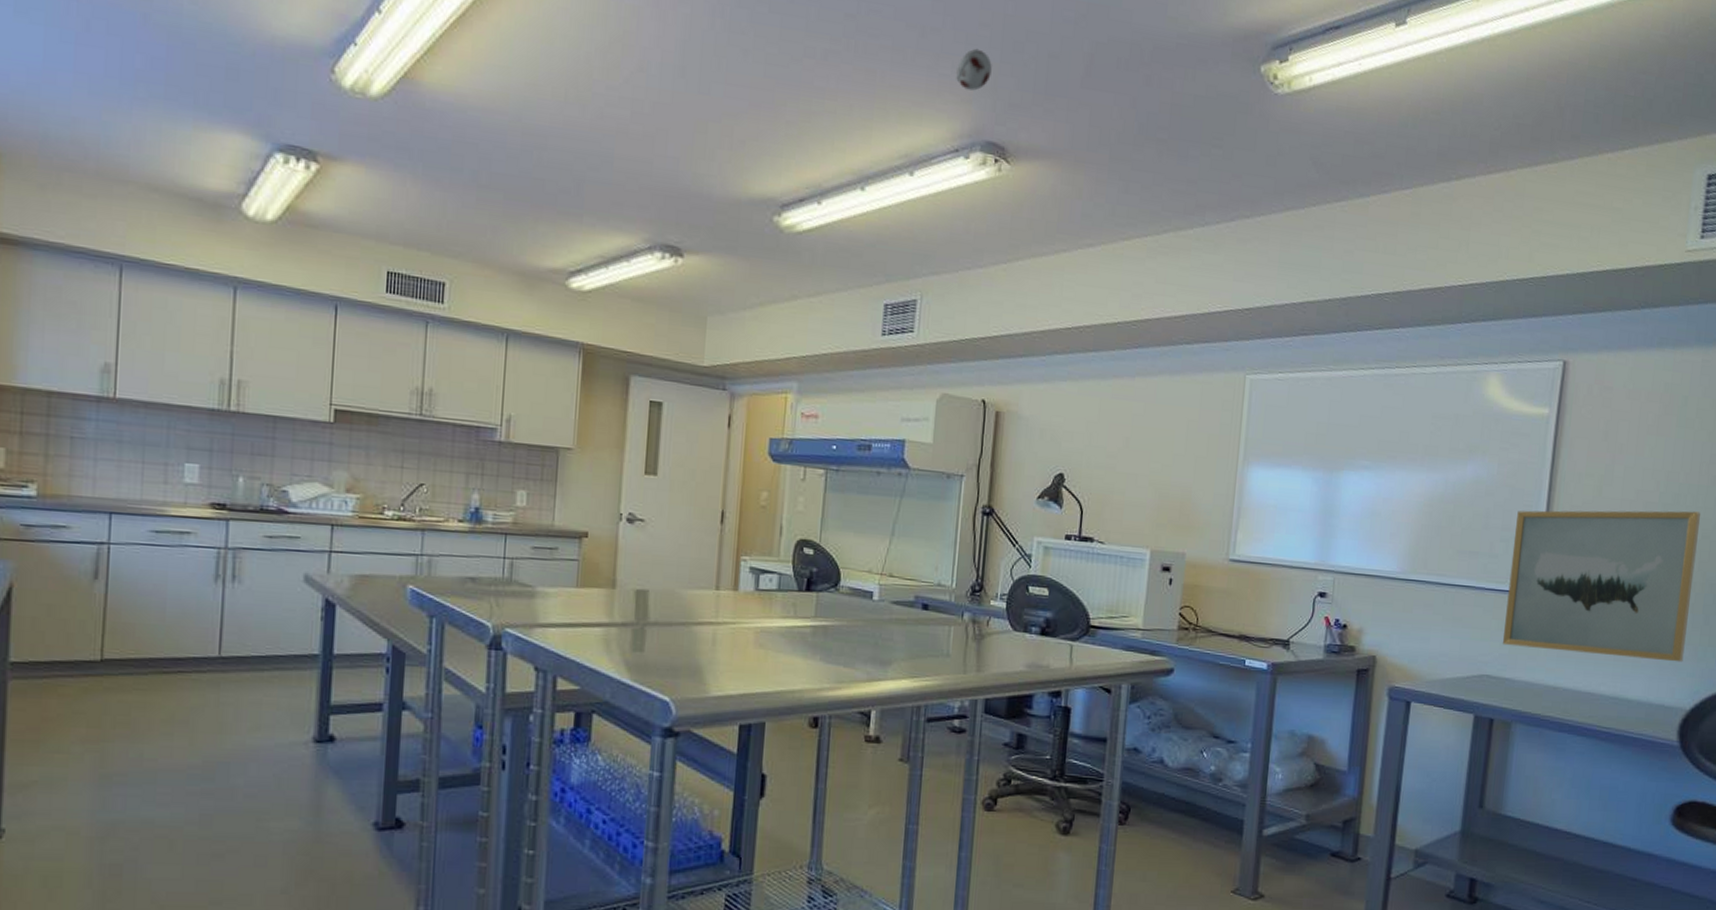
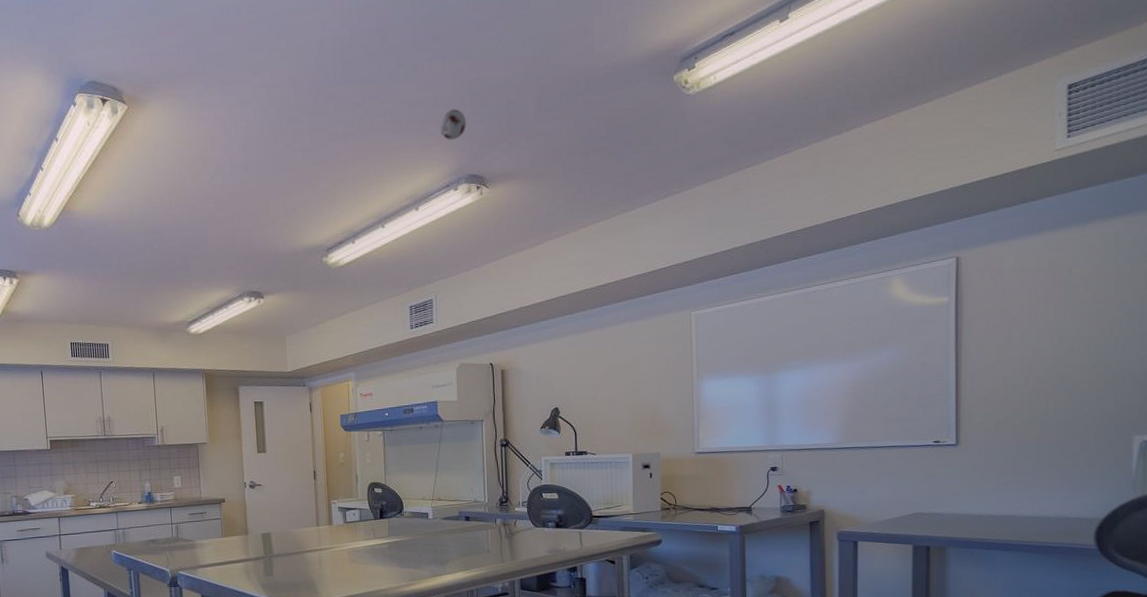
wall art: present [1502,510,1700,663] -> none [930,359,1094,488]

